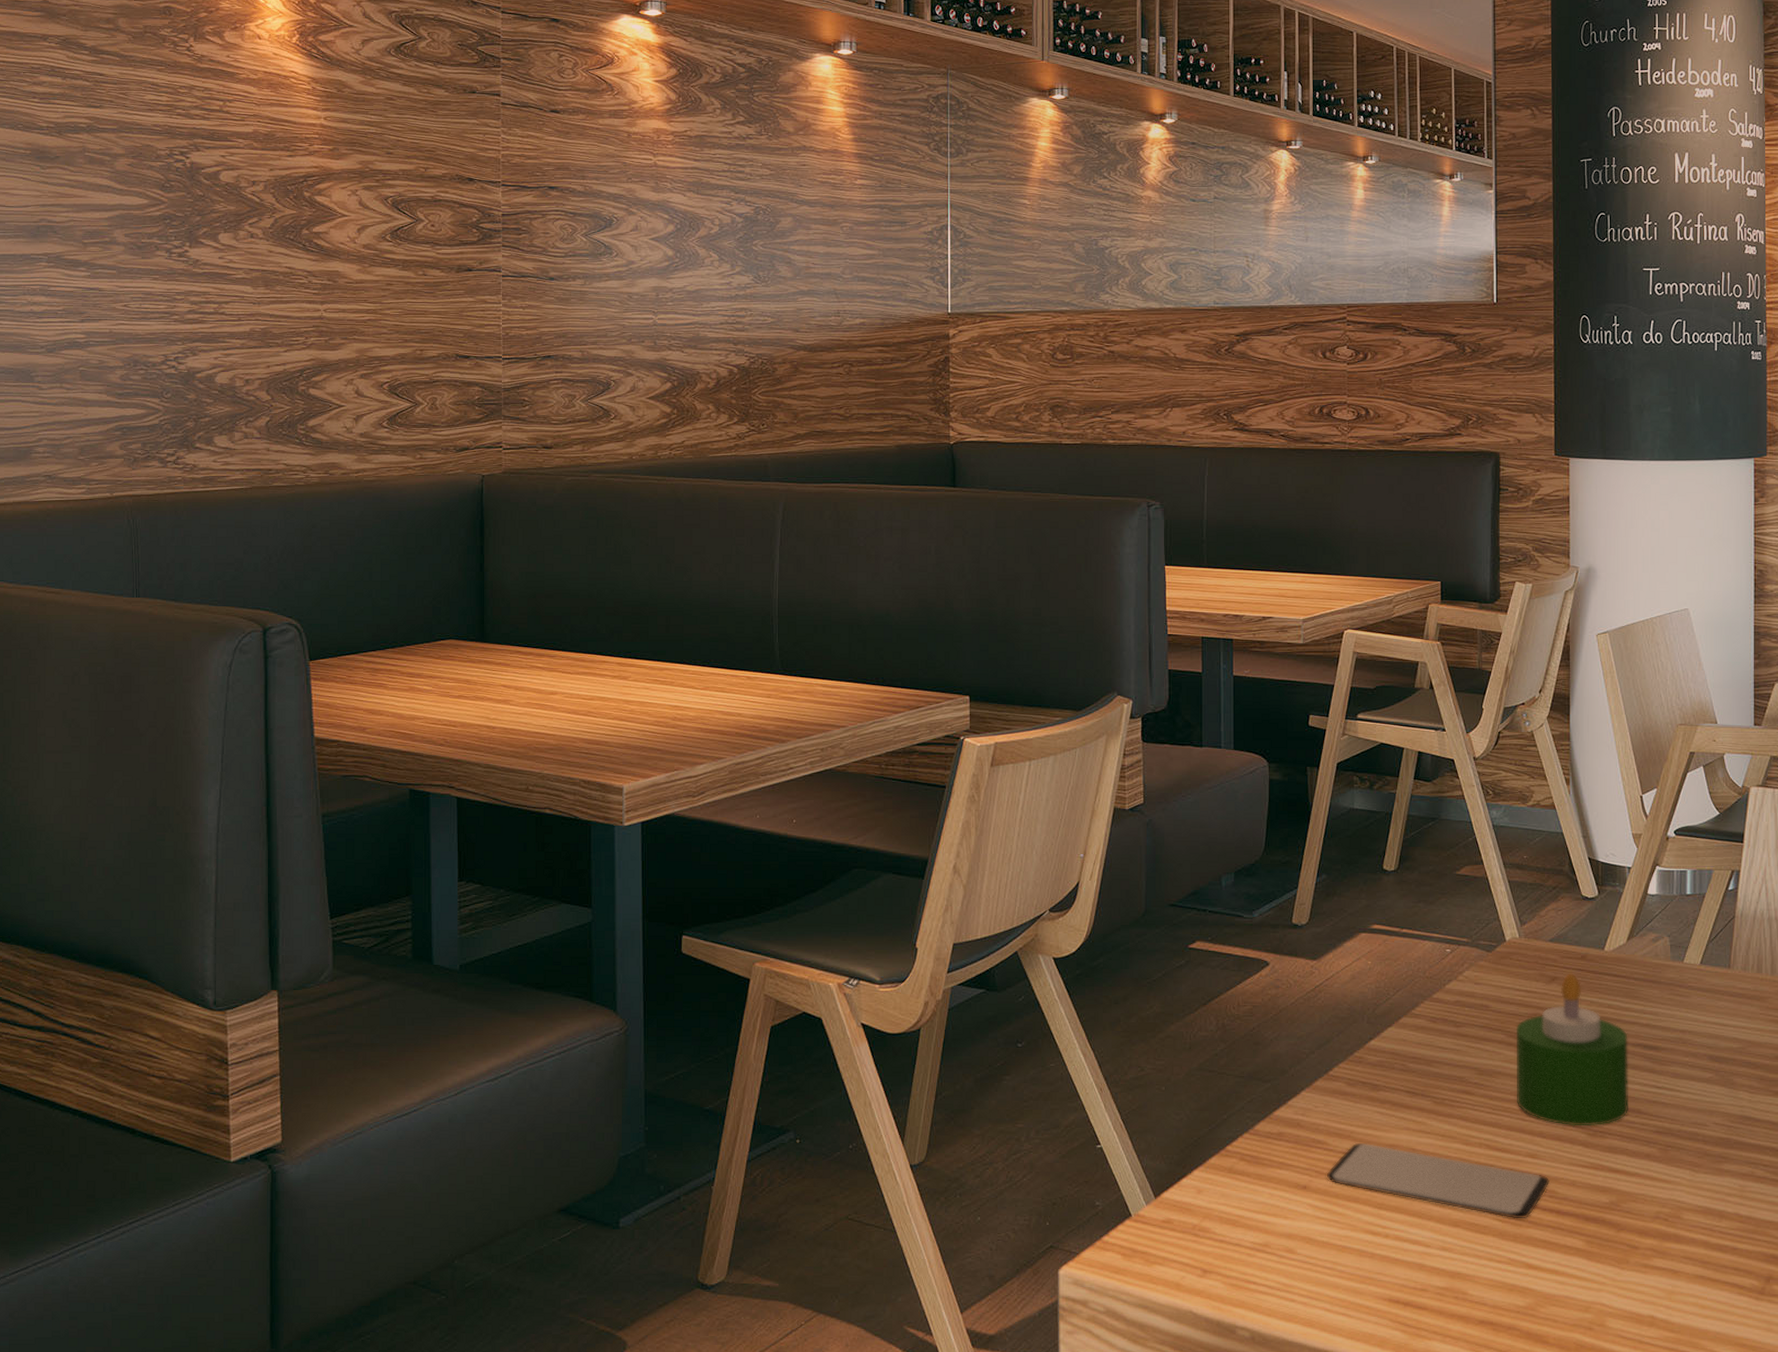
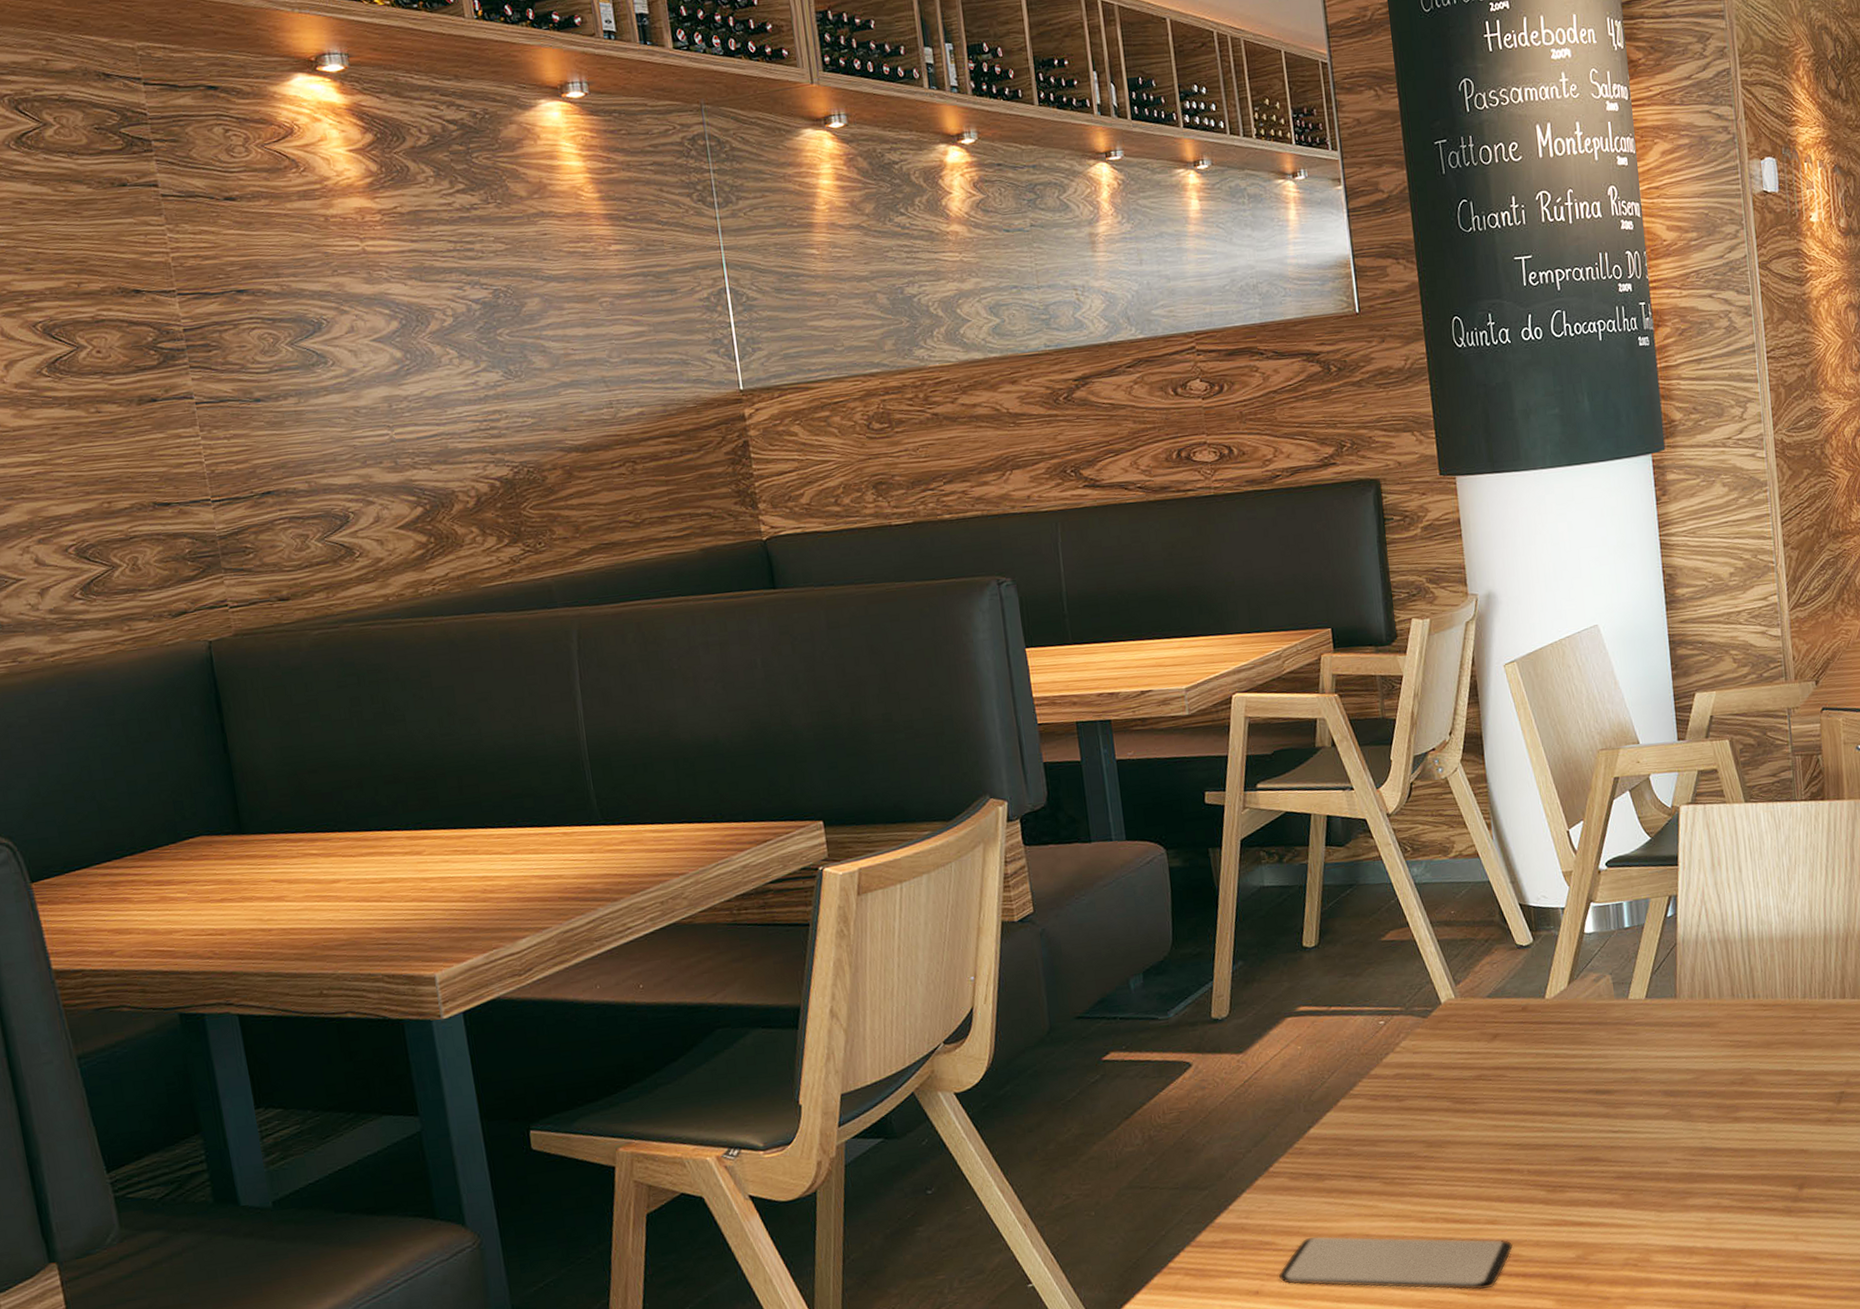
candle: present [1516,973,1628,1126] -> none [1461,1027,1586,1186]

